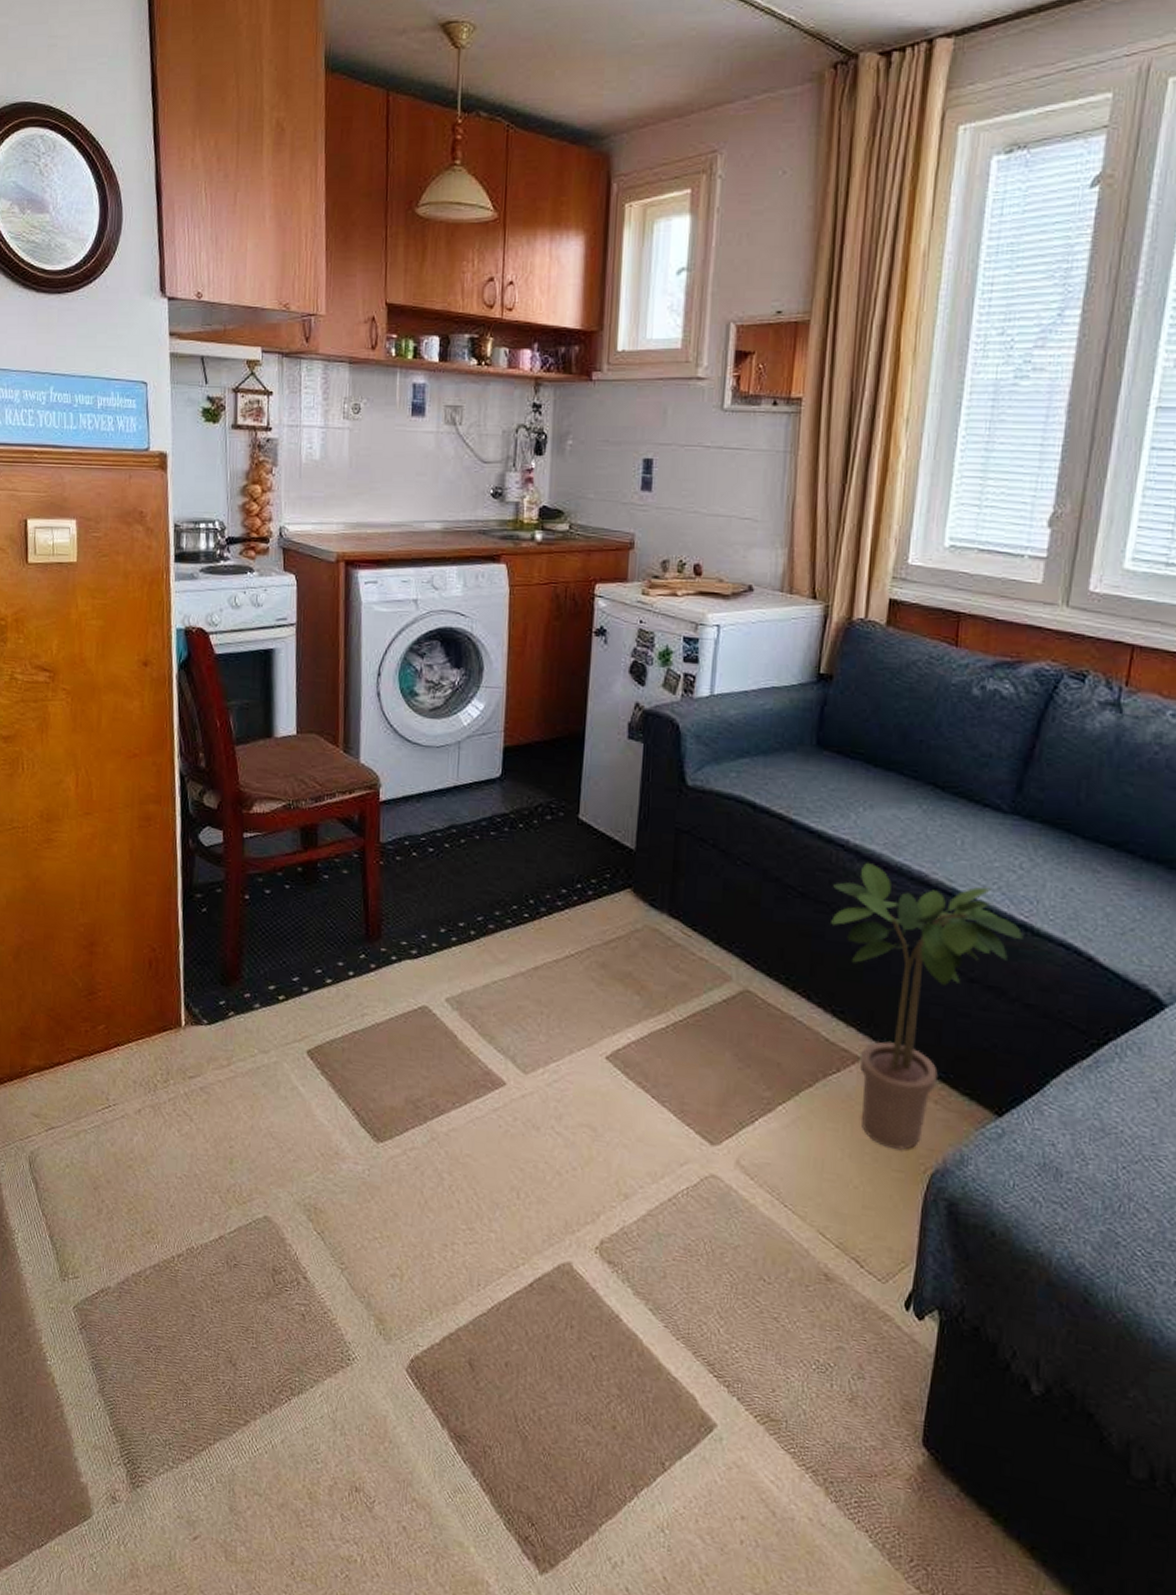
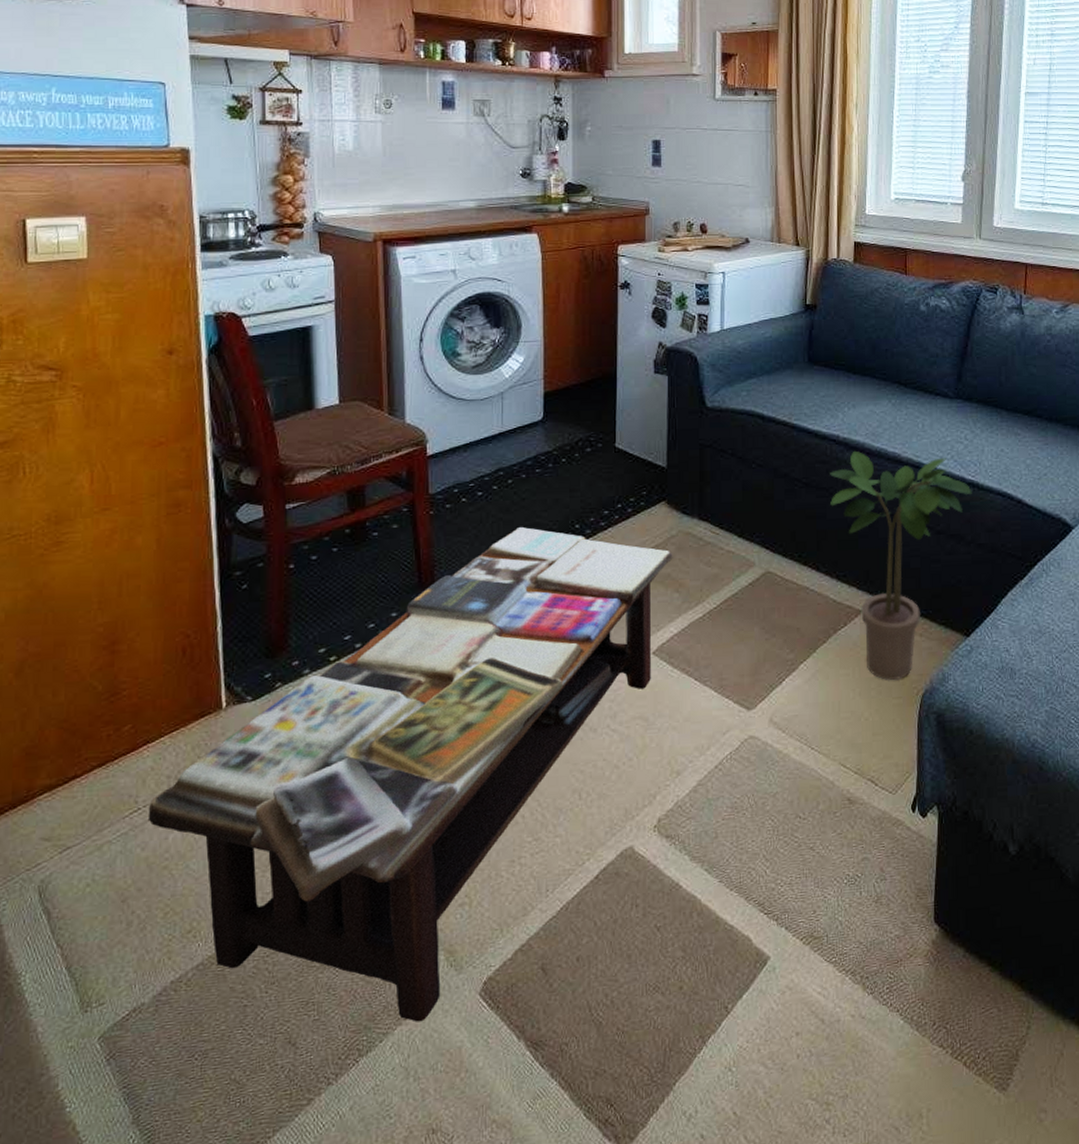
coffee table: none [116,893,636,1380] -> present [148,527,673,1022]

